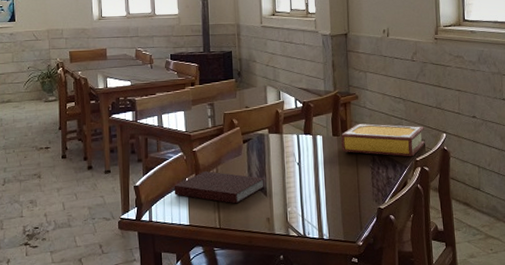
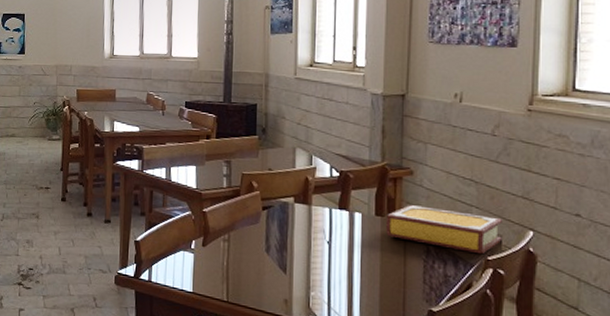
notebook: present [174,171,265,204] -> none [178,235,285,278]

